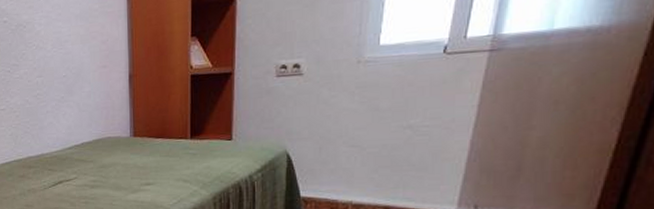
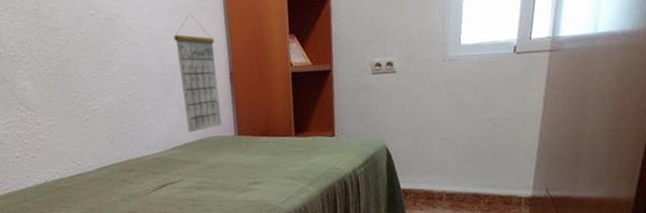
calendar: none [78,18,118,133] -> present [174,13,221,133]

